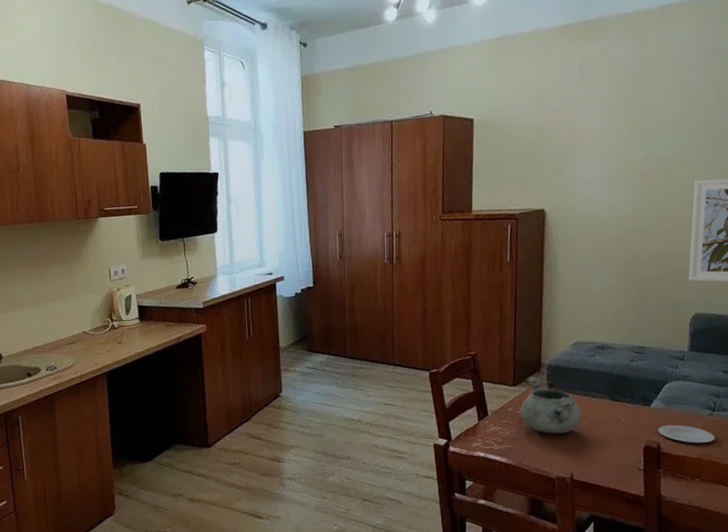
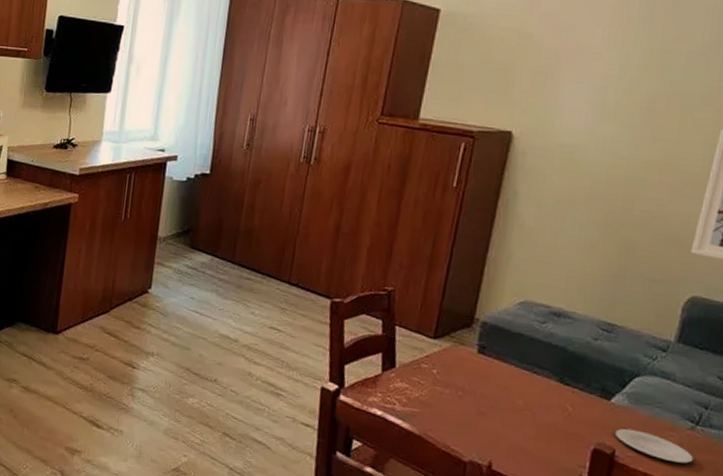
decorative bowl: present [520,376,581,434] -> none [436,331,516,410]

